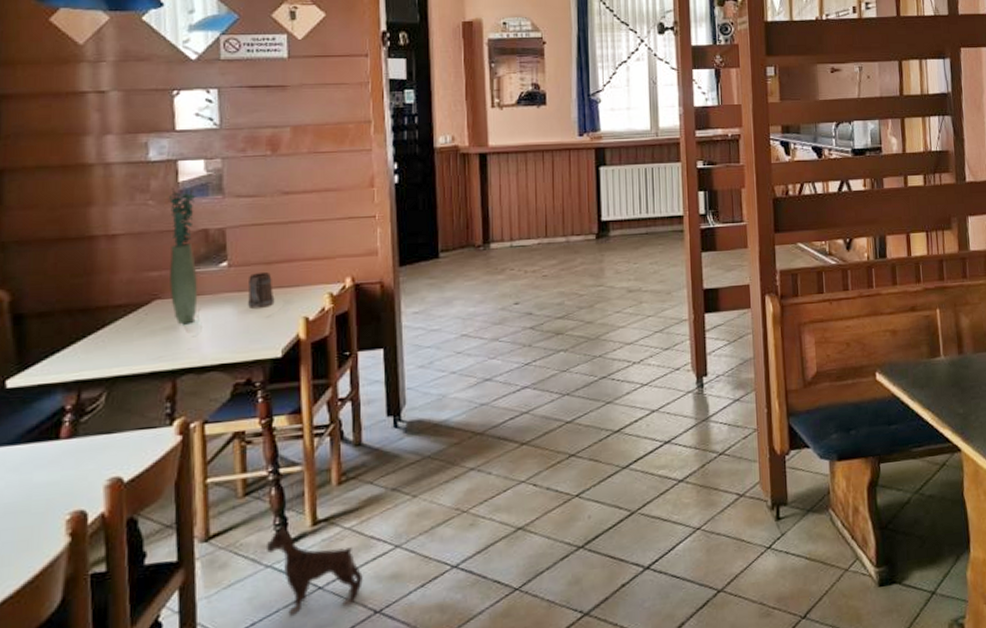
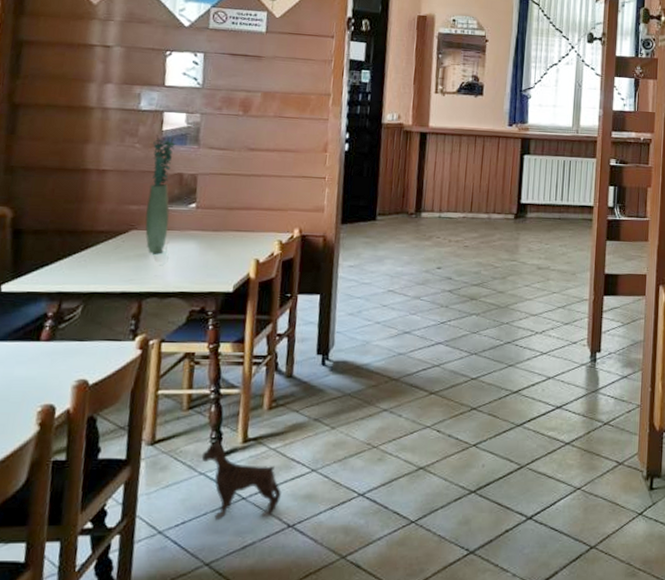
beer mug: present [248,271,275,310] -> none [209,215,233,248]

